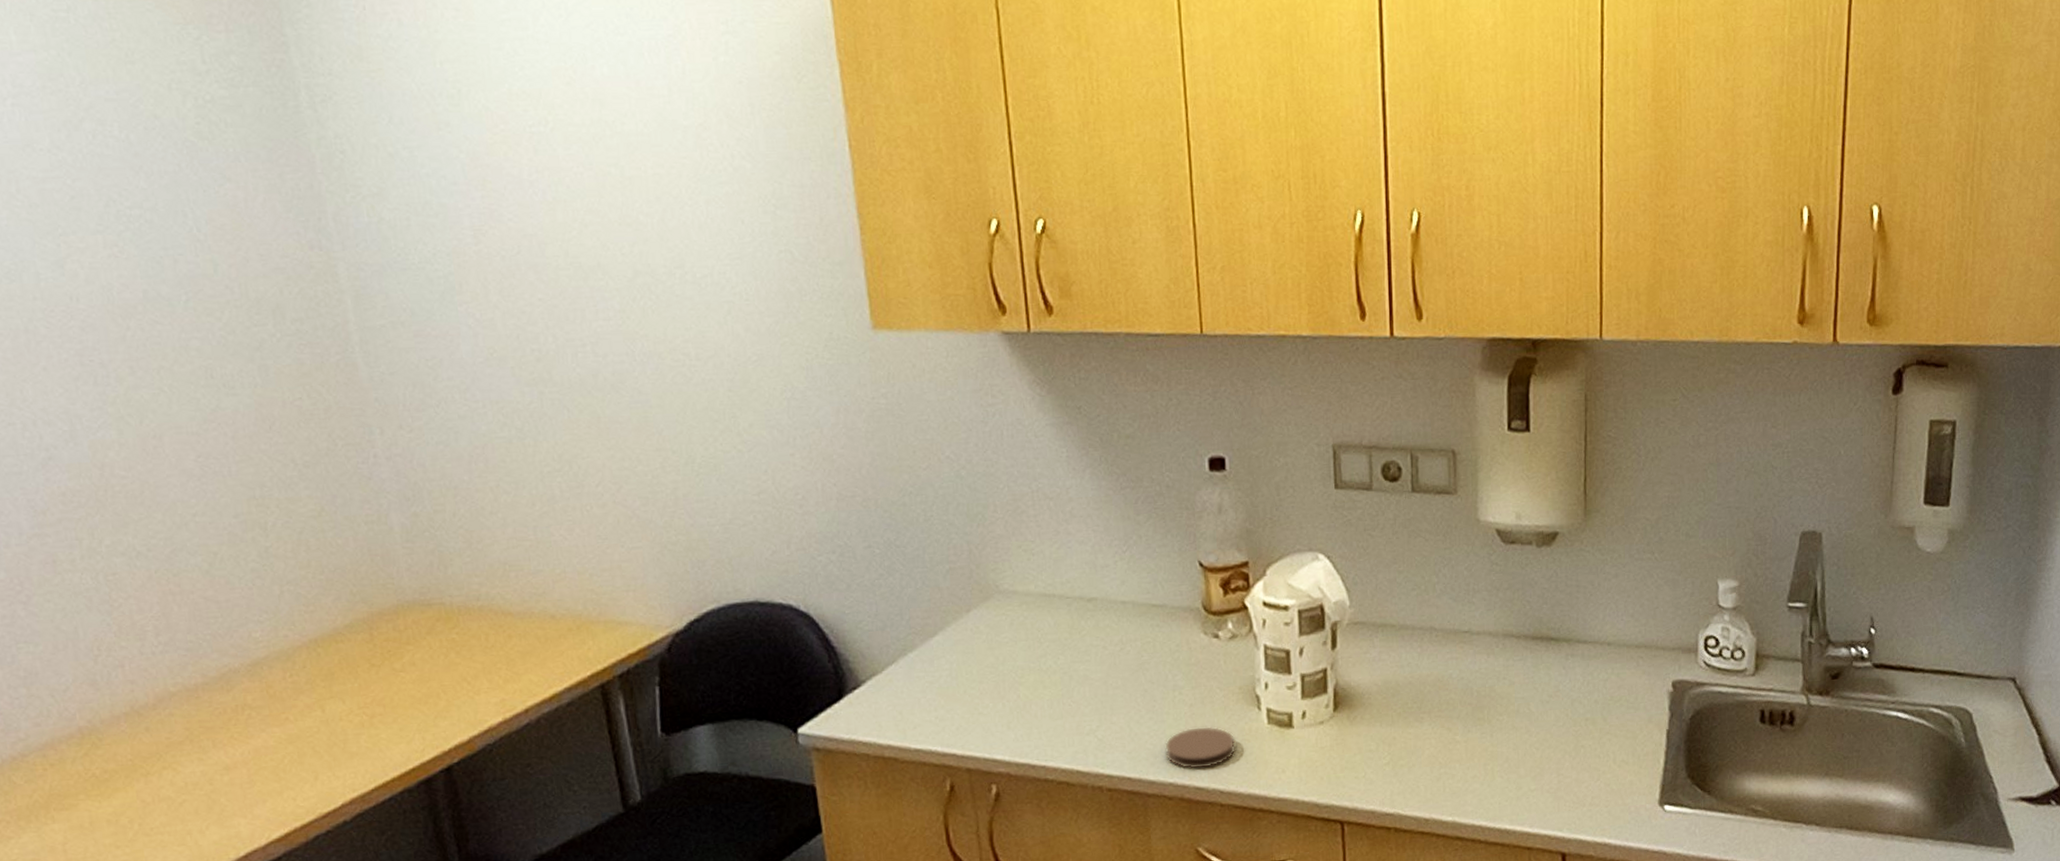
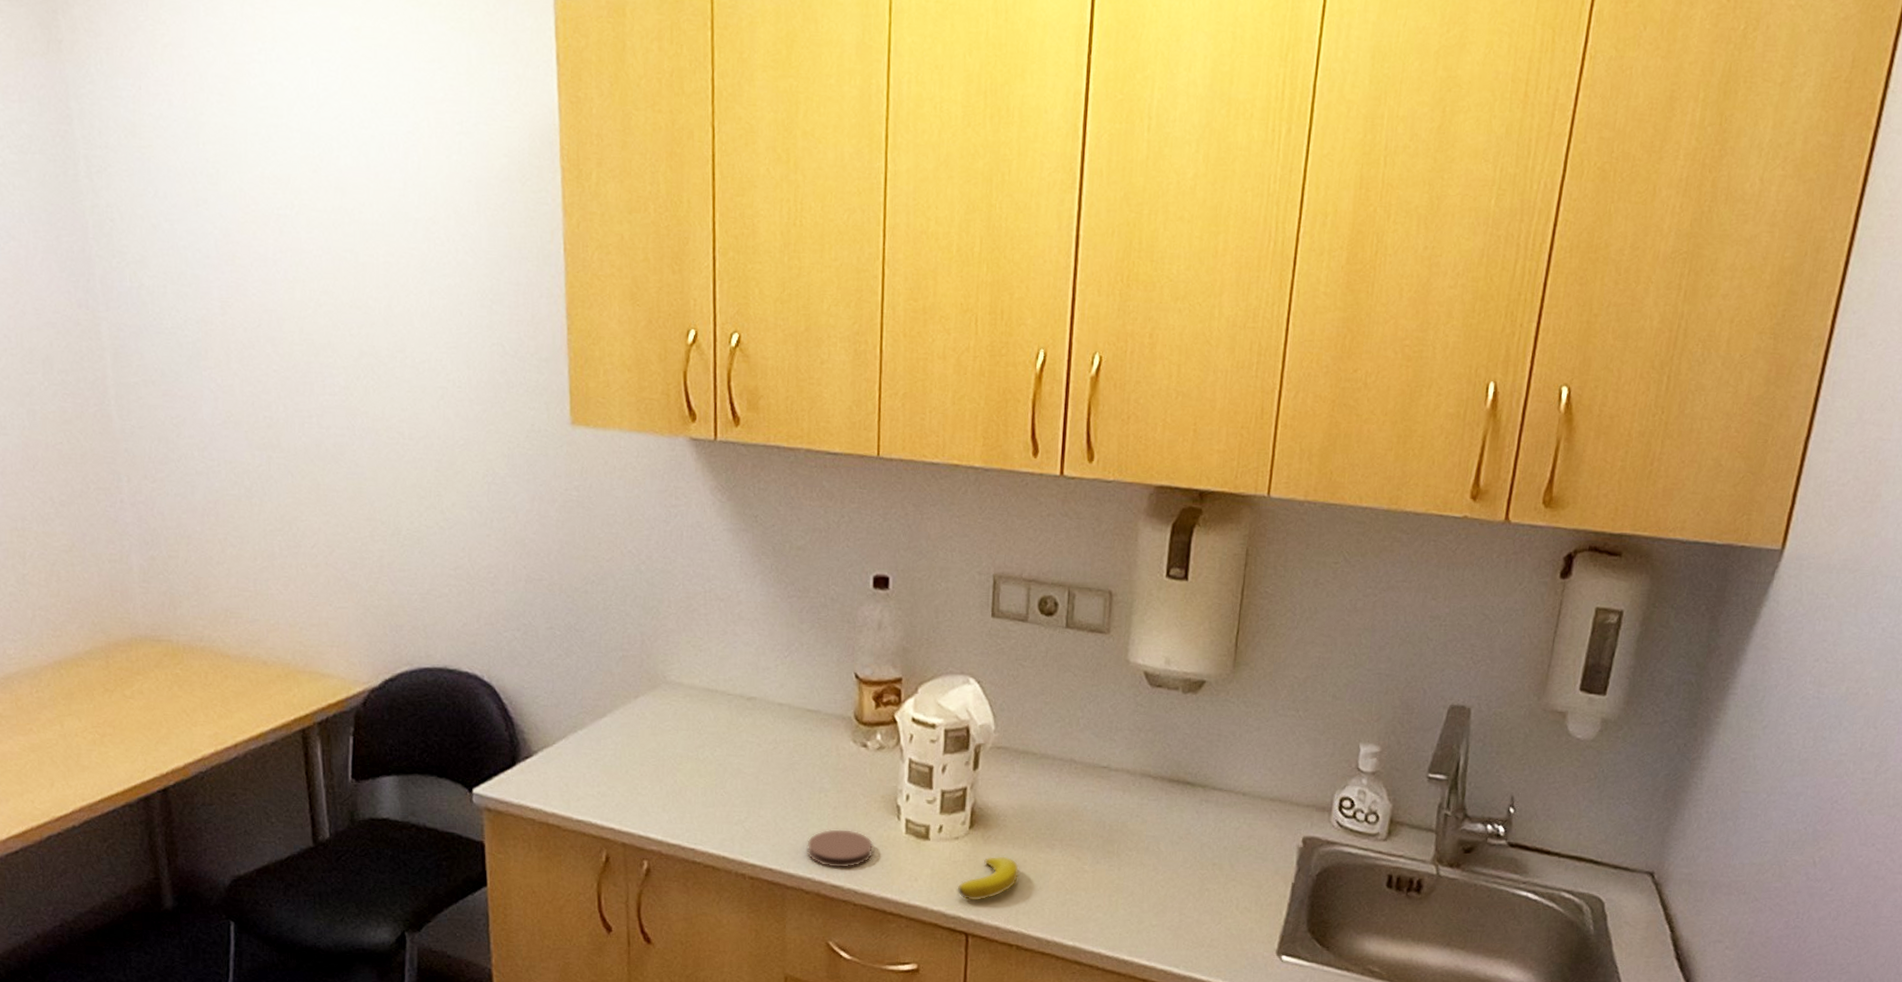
banana: none [1327,735,1390,787] -> present [957,856,1020,901]

